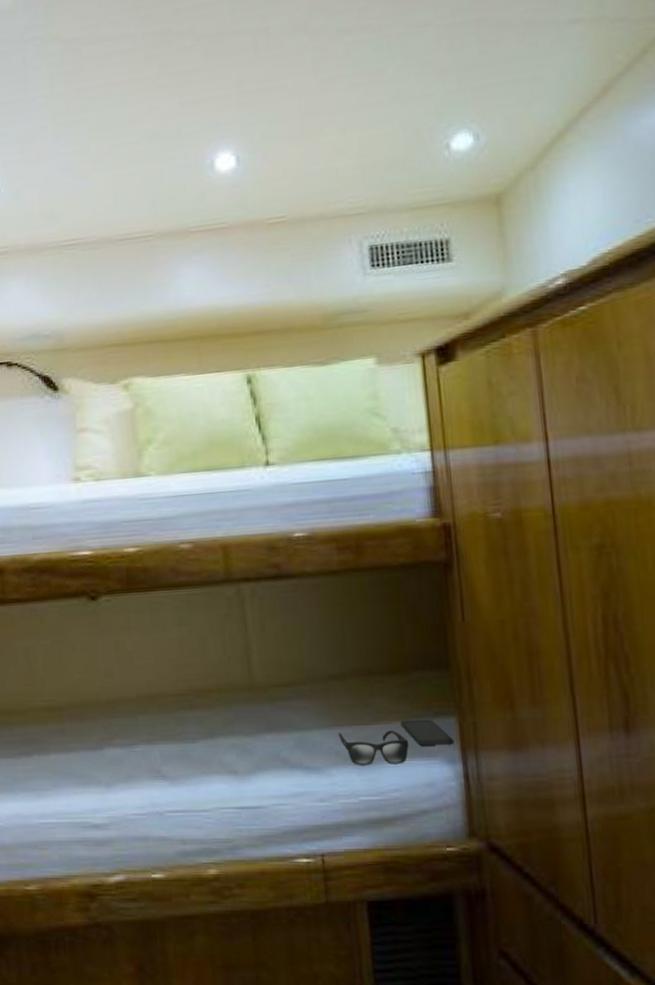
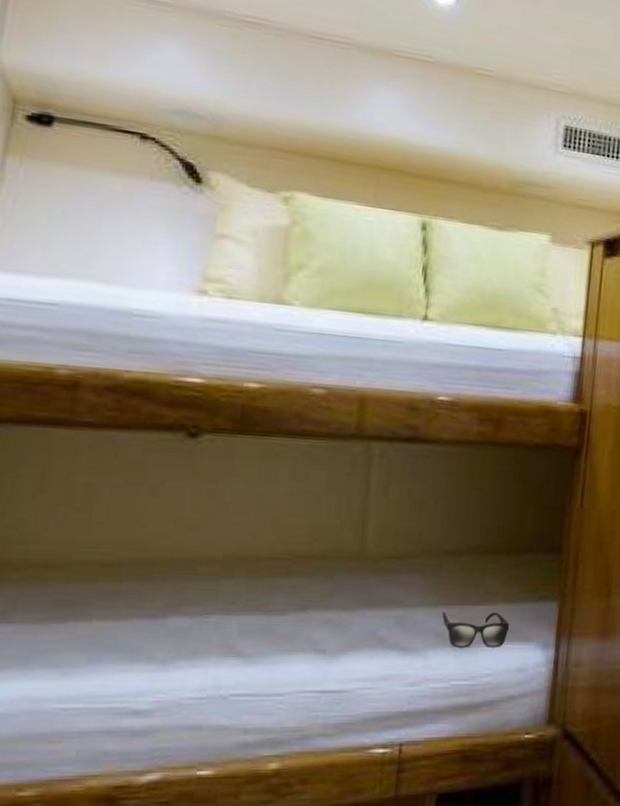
mobile phone: present [400,719,455,747] -> none [505,602,552,631]

